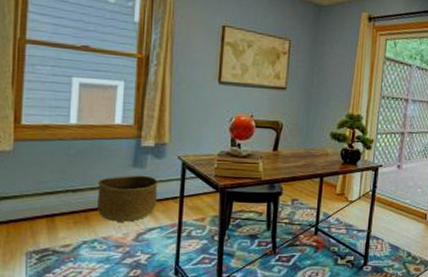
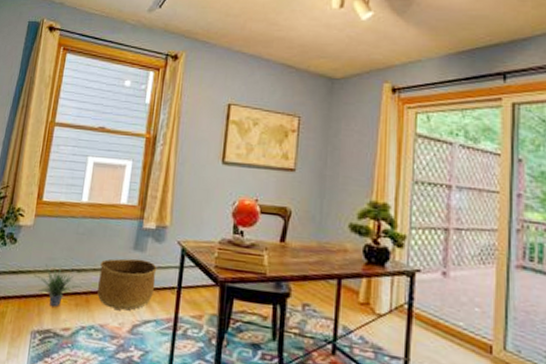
potted plant: none [21,187,79,228] -> present [34,263,82,307]

